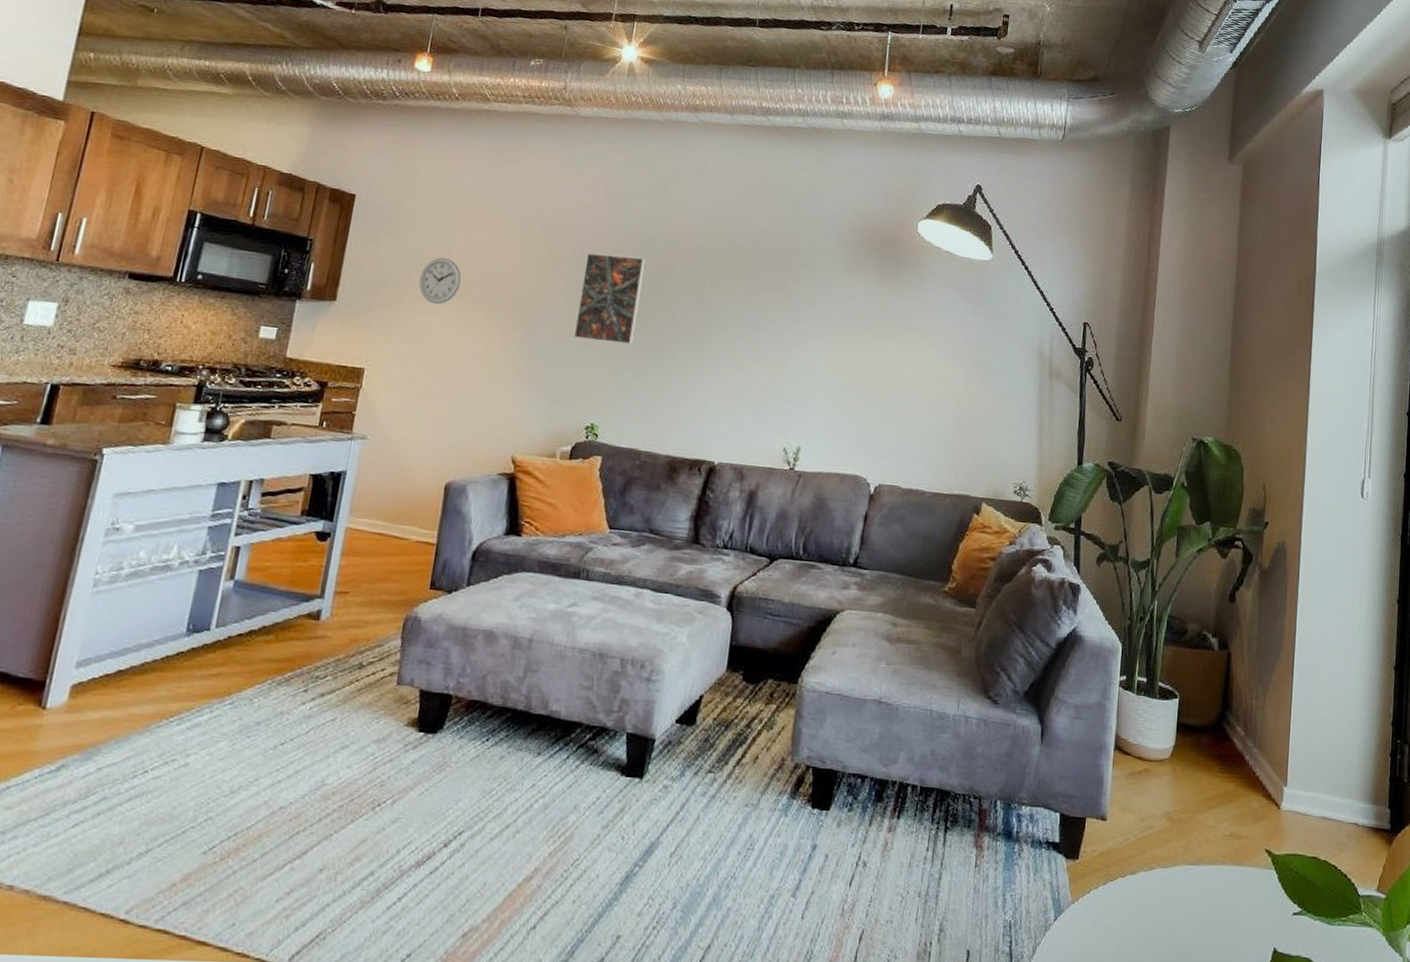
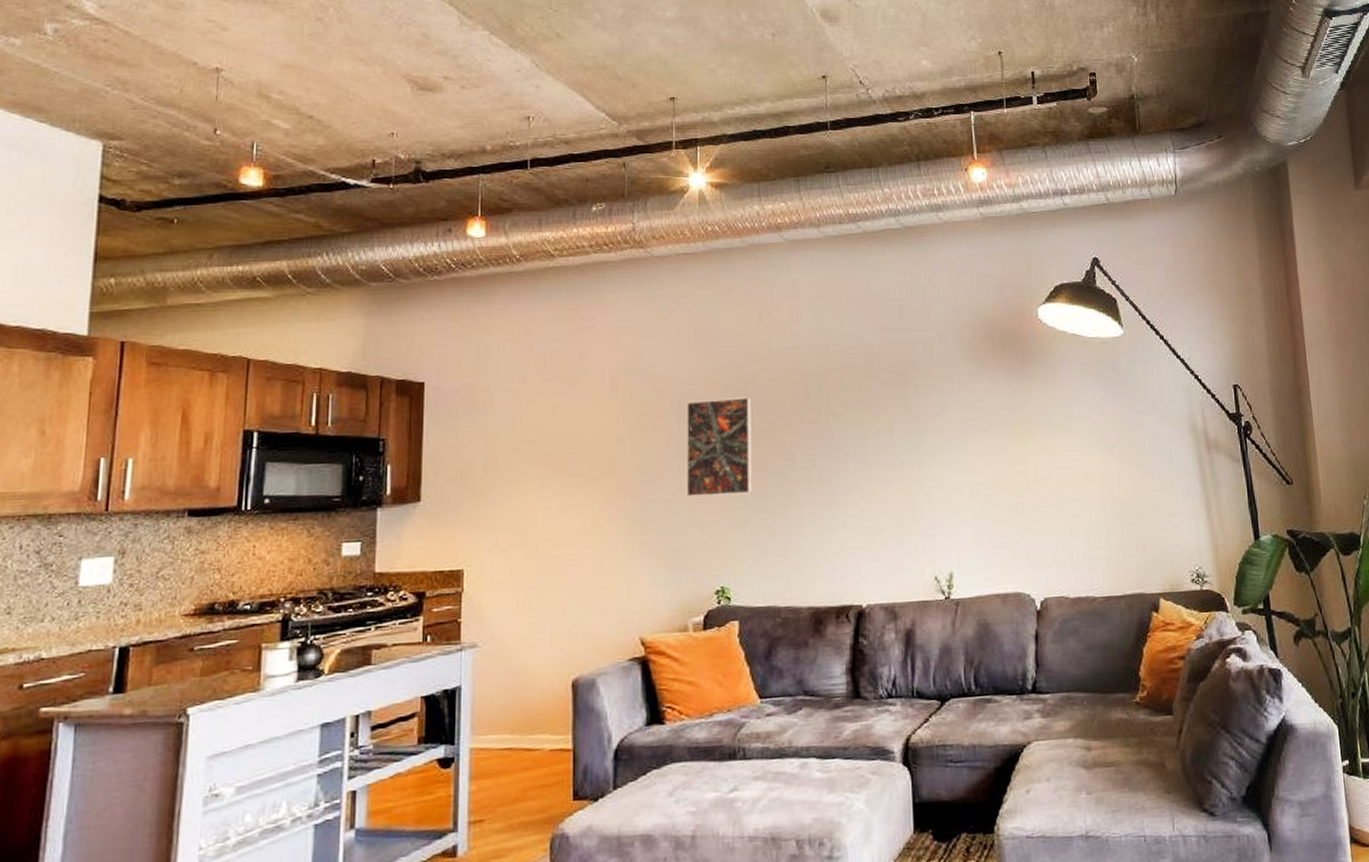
wall clock: present [418,257,462,305] -> none [509,434,554,487]

